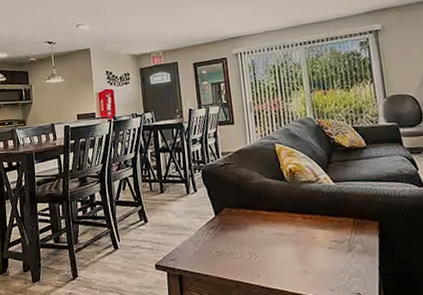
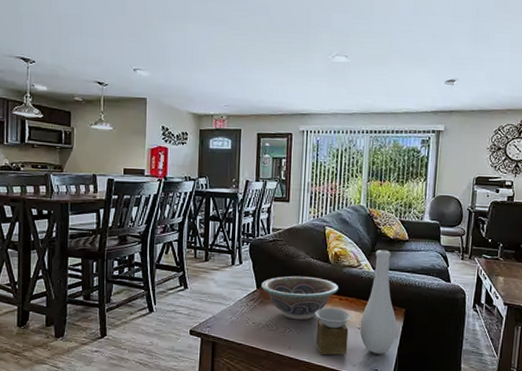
decorative bowl: none [219,197,301,245] -> present [261,276,339,320]
vase: none [279,160,374,280] -> present [315,249,397,355]

